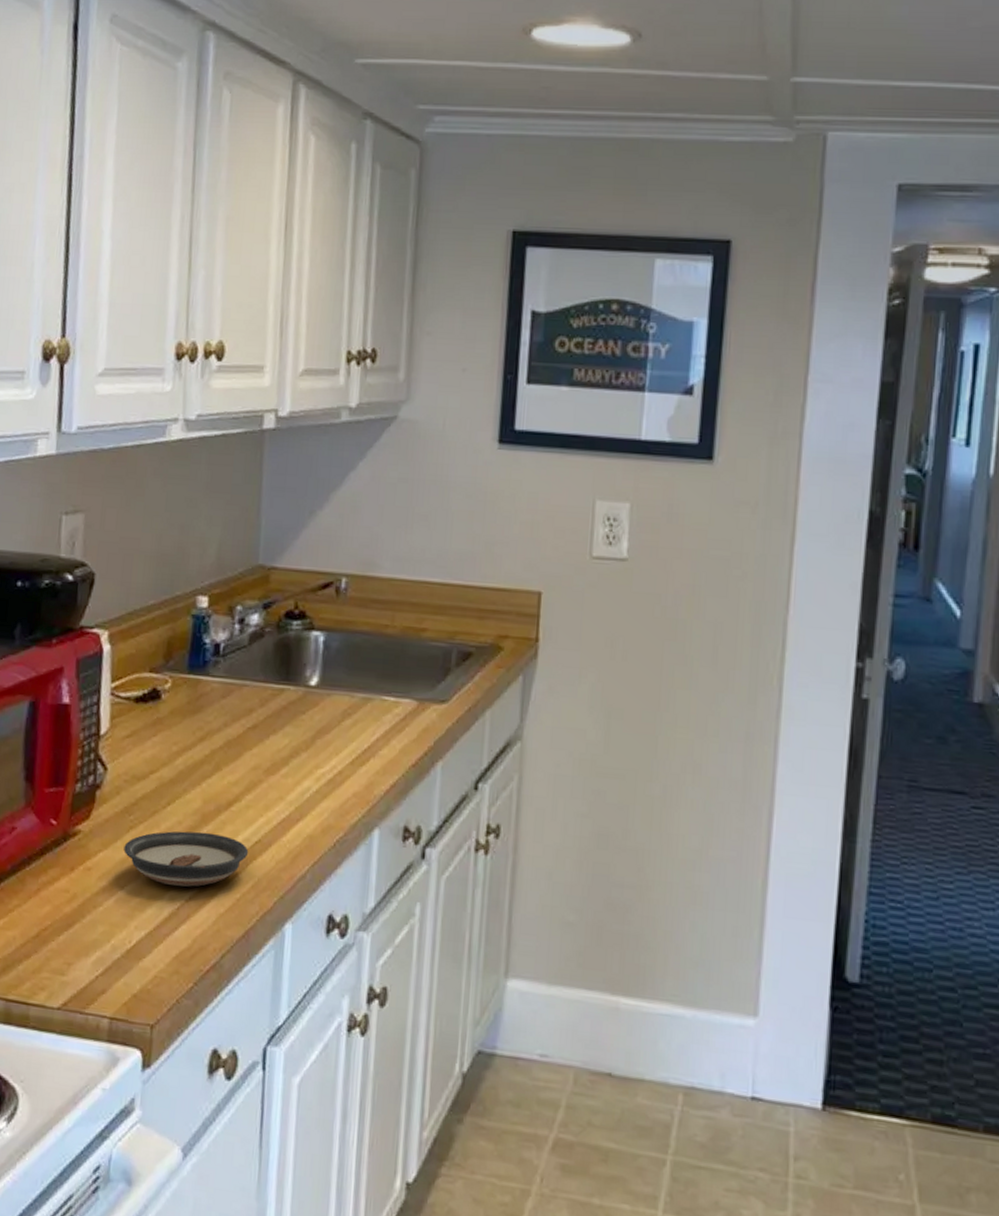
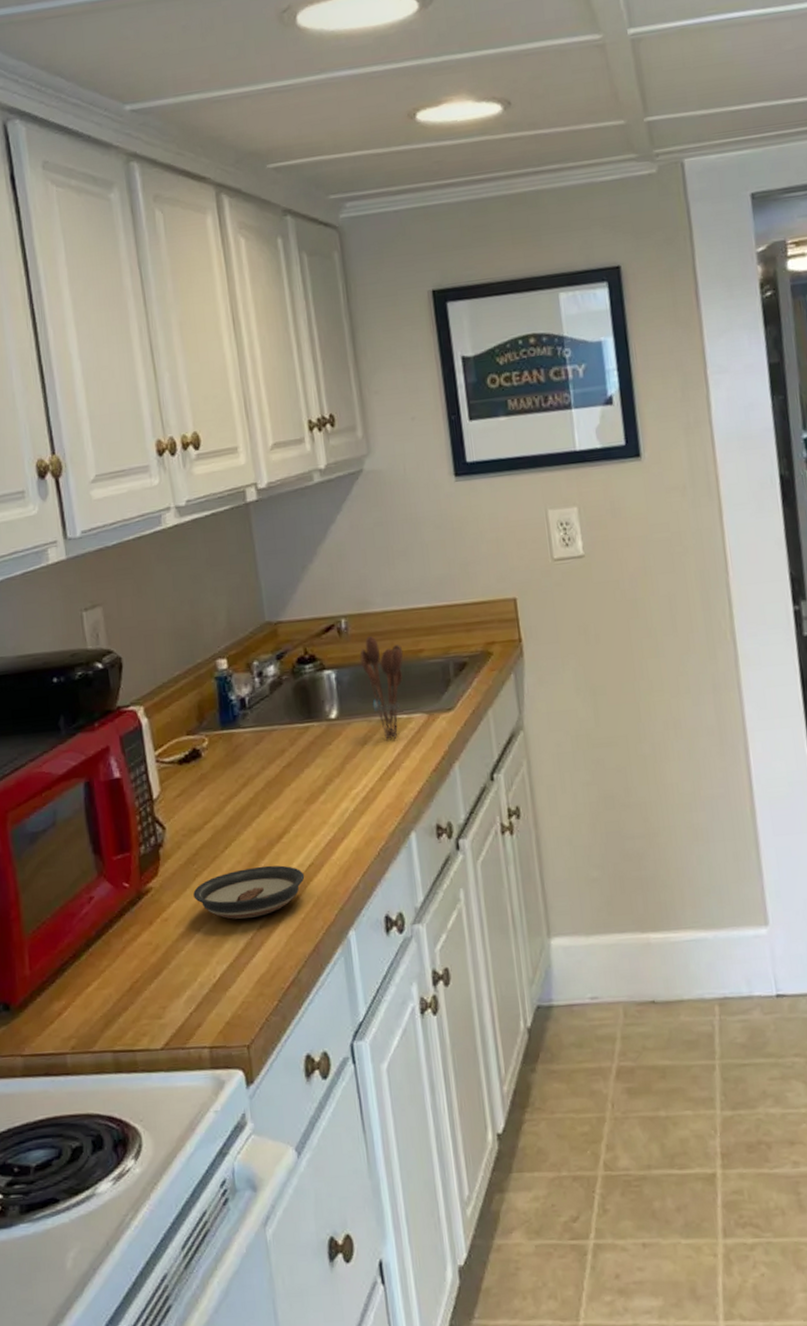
utensil holder: none [354,602,404,722] -> present [359,635,404,740]

